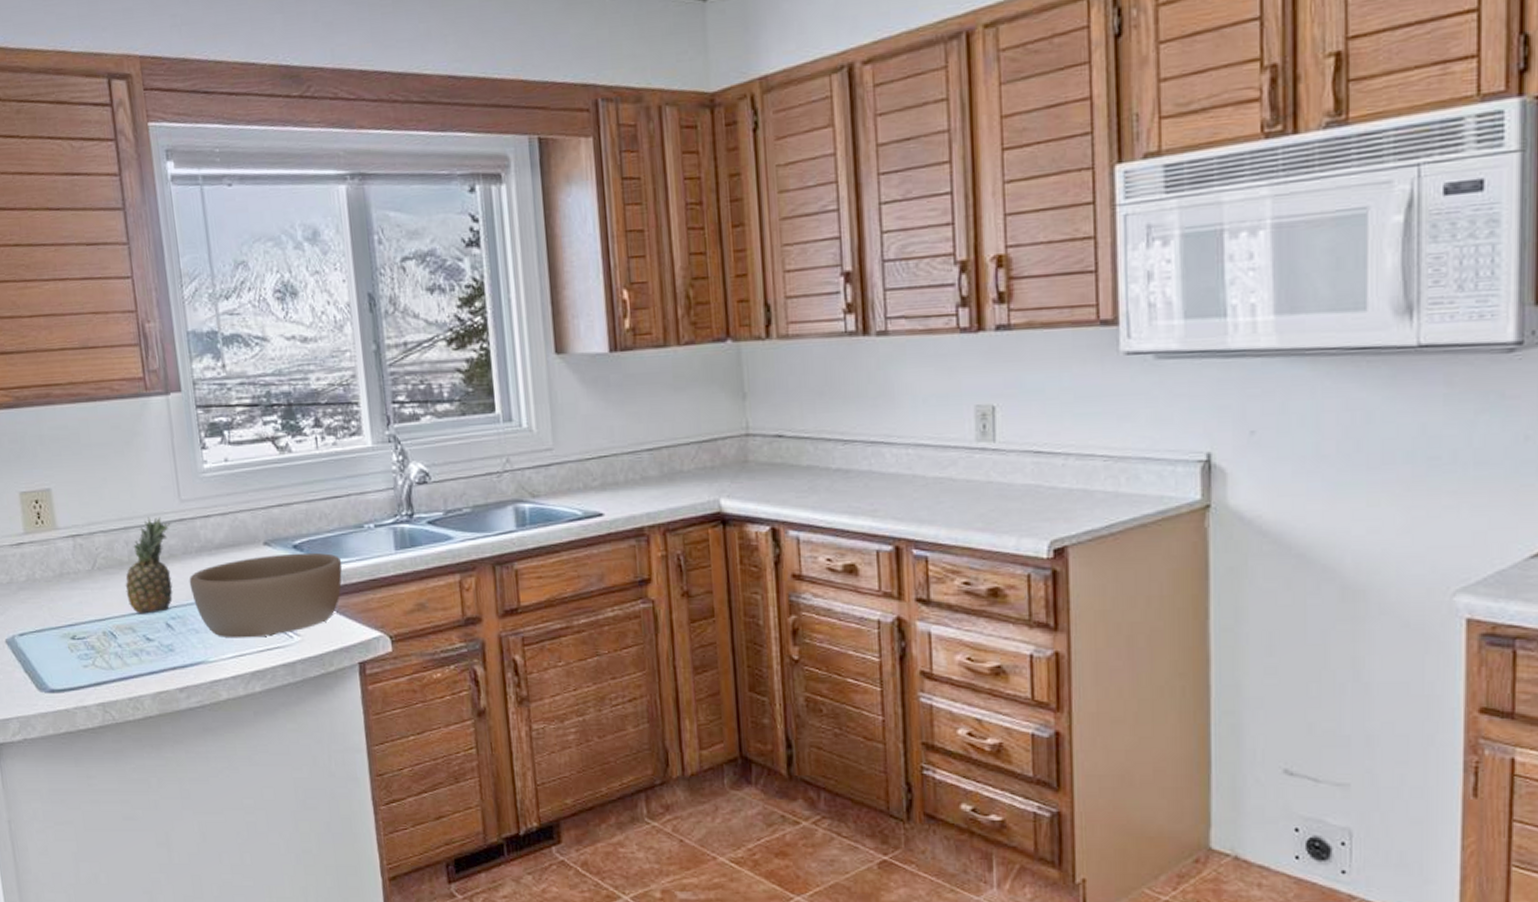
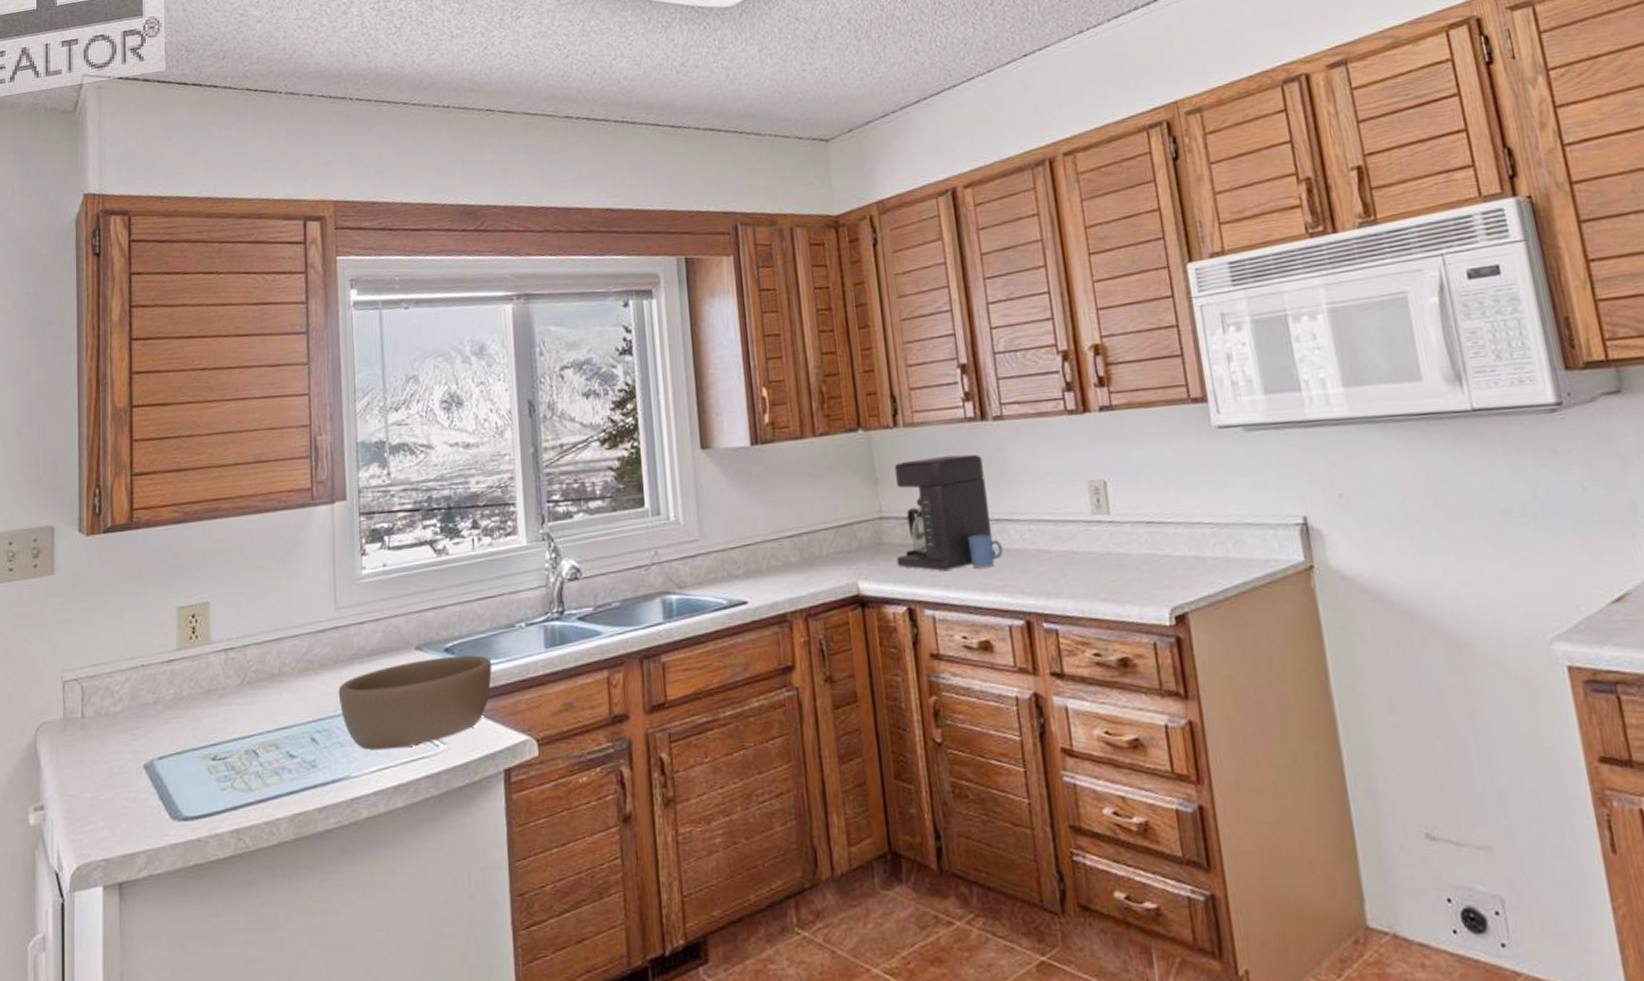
fruit: present [125,516,173,614] -> none [273,625,325,729]
coffee maker: none [762,371,869,492] -> present [894,454,997,571]
mug: none [839,456,877,492] -> present [967,533,1004,569]

